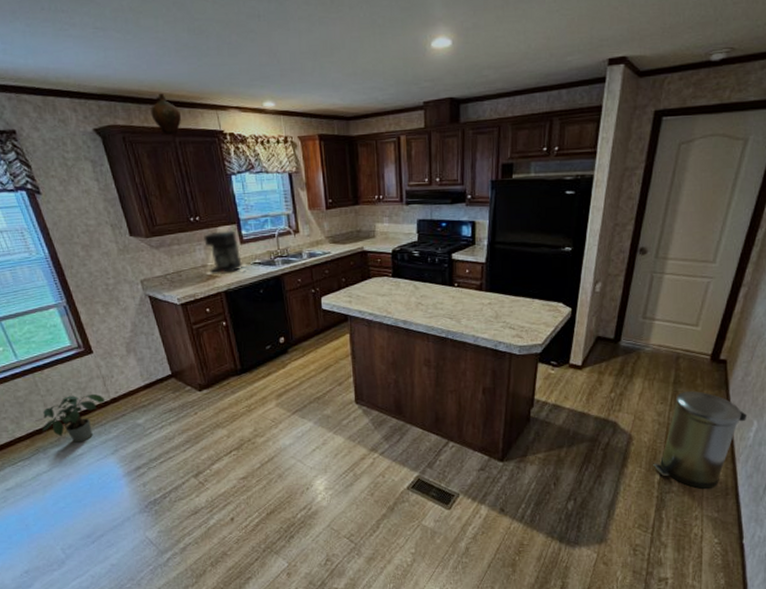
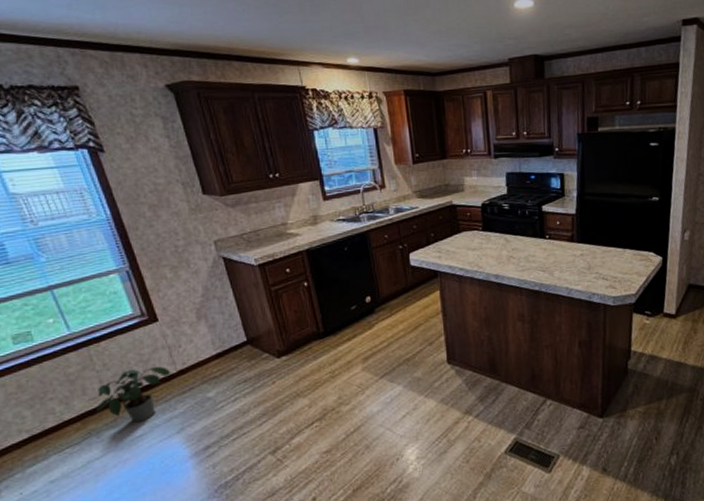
ceramic jug: present [151,91,182,134] -> none [228,47,261,90]
coffee maker: present [204,230,242,276] -> none [284,187,325,234]

